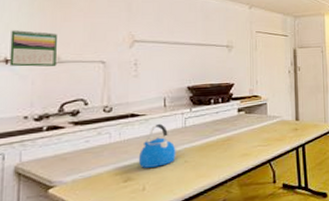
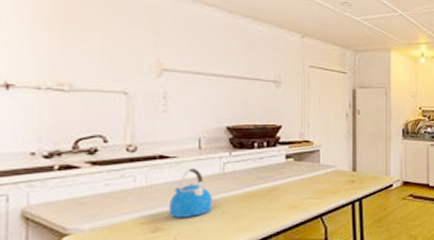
calendar: present [9,30,57,67] -> none [11,49,68,95]

